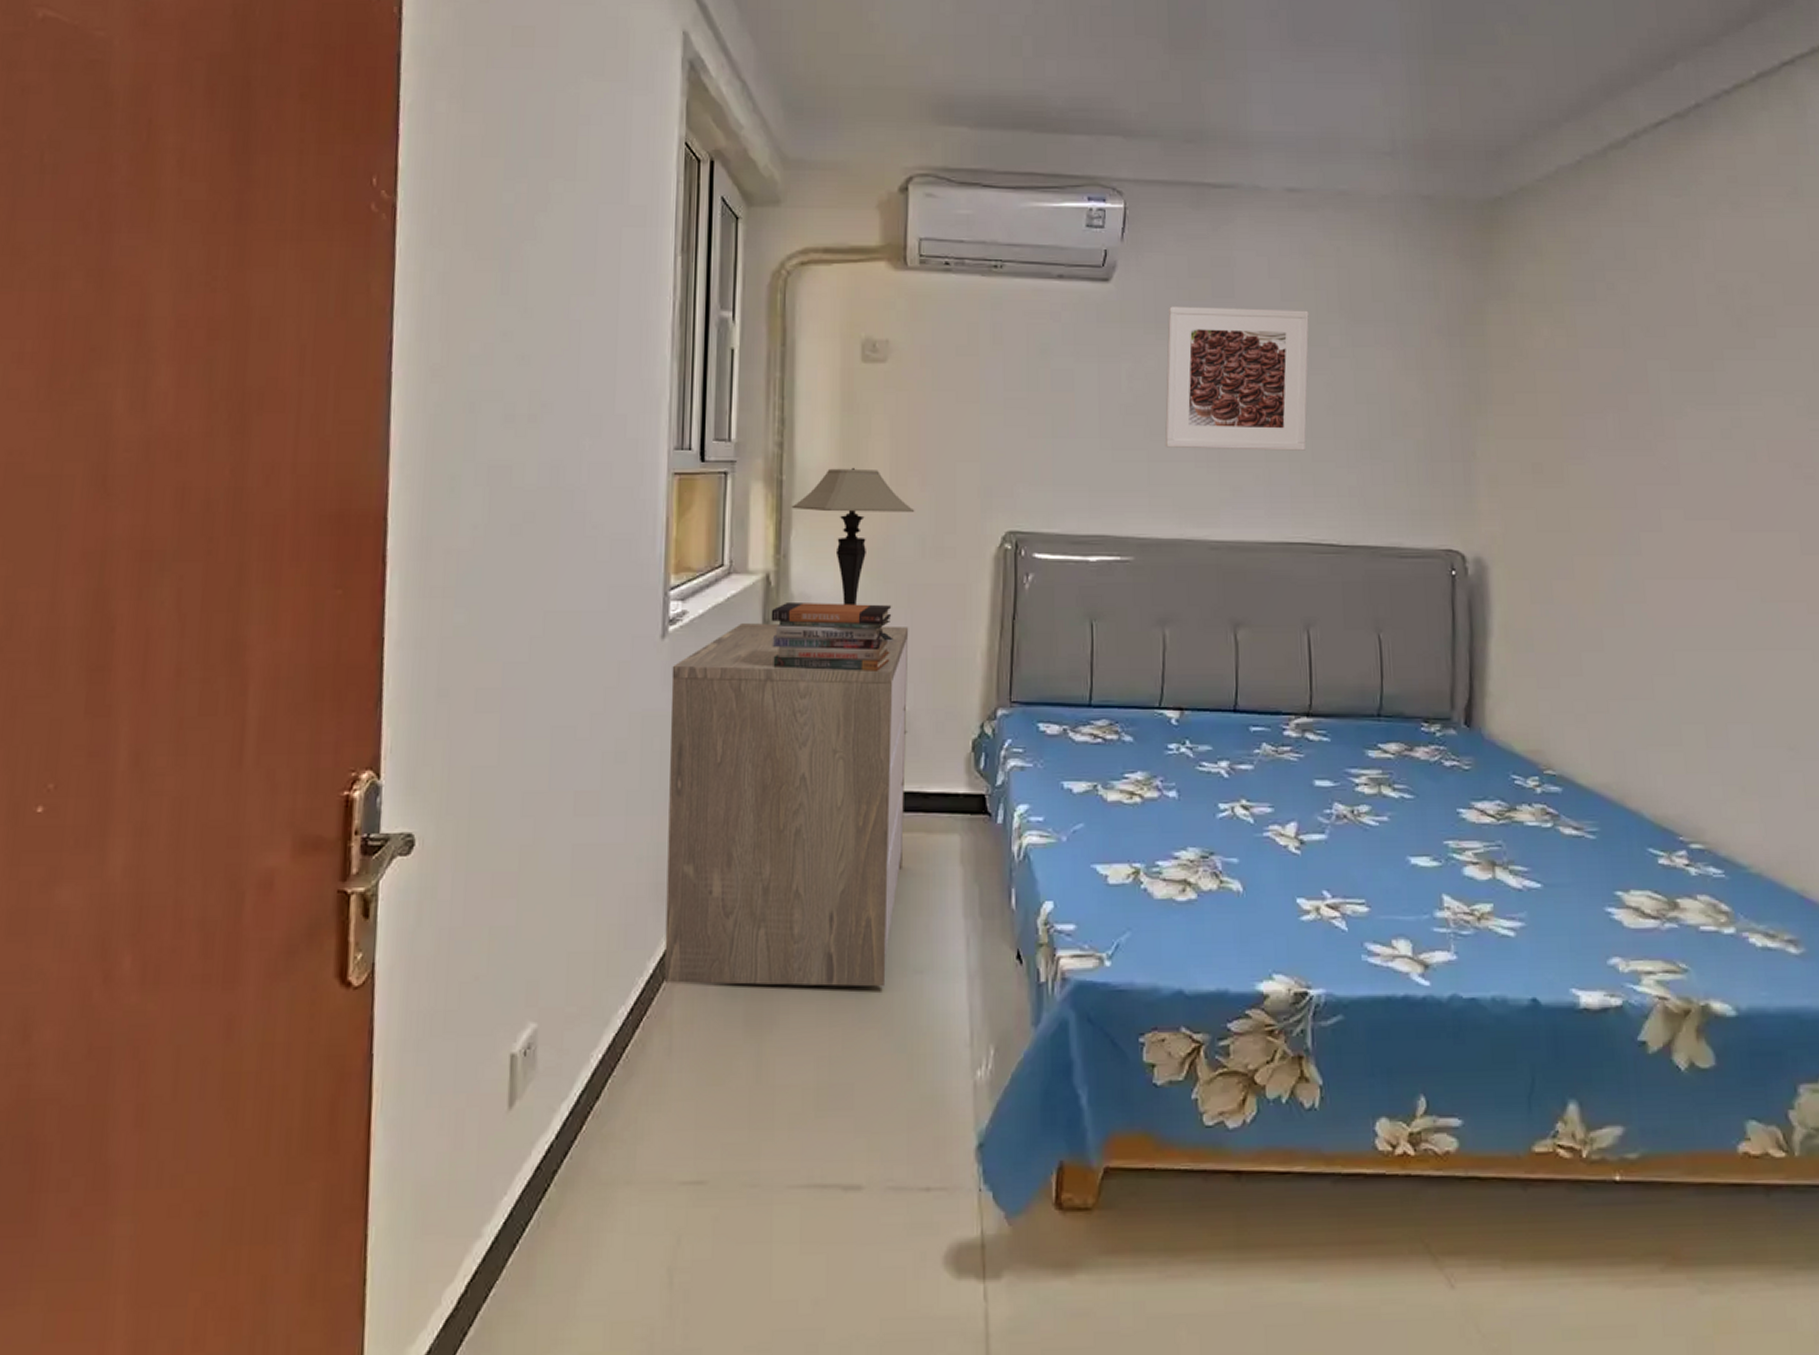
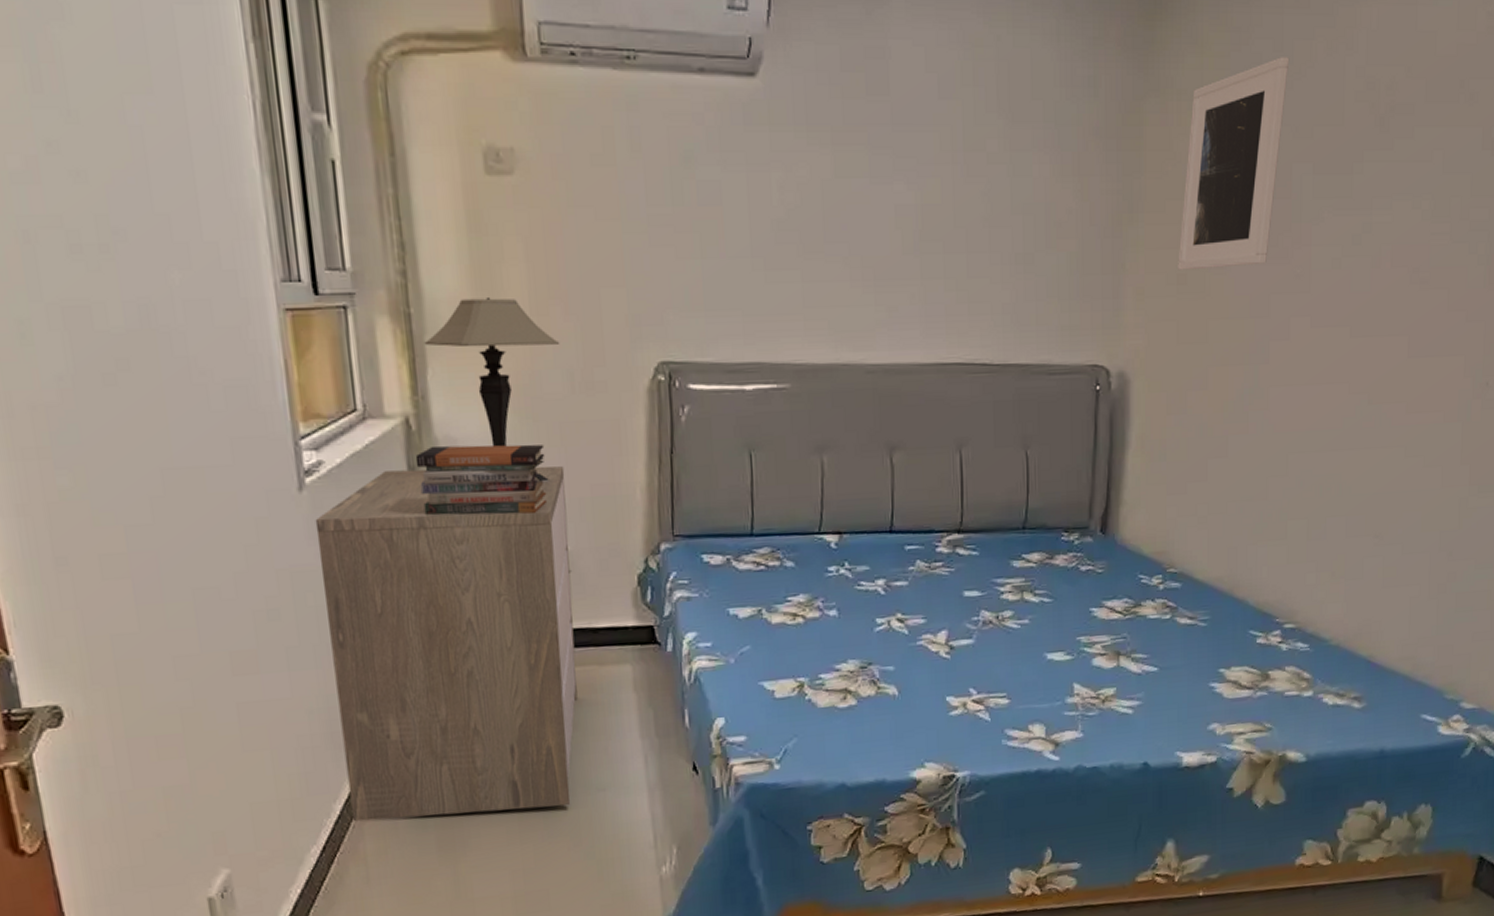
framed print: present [1164,306,1309,451] -> none [819,106,967,268]
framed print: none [1531,264,1634,460] -> present [1178,57,1290,270]

